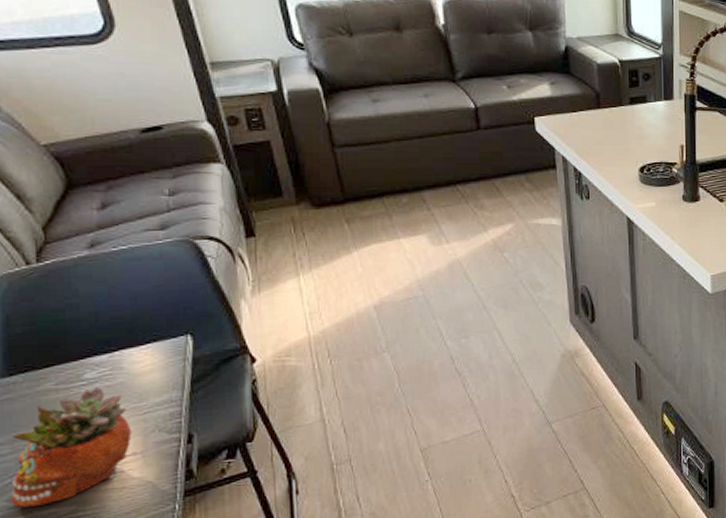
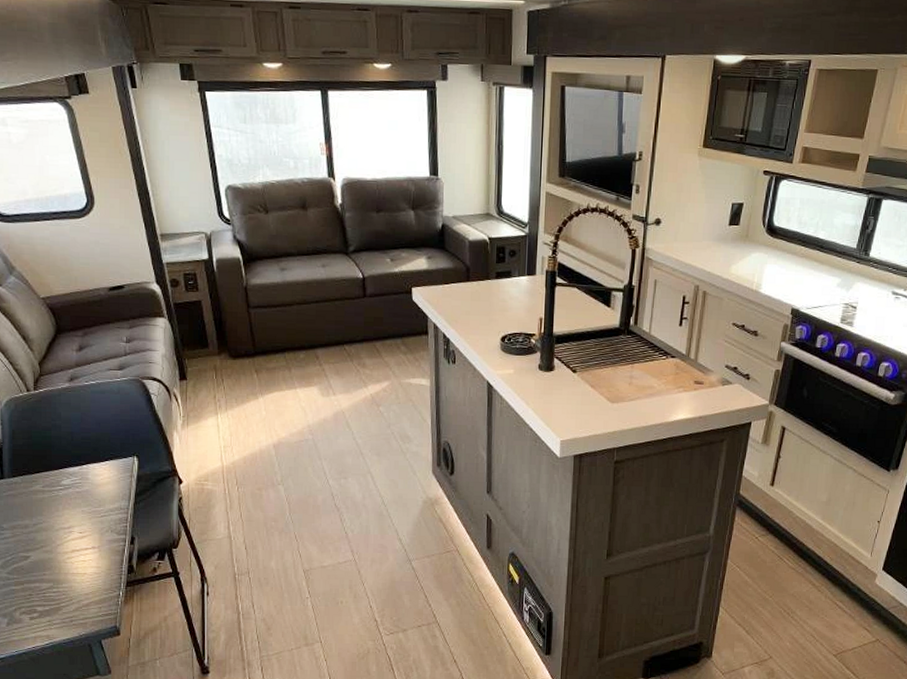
succulent planter: present [10,387,132,508] -> none [9,492,92,580]

